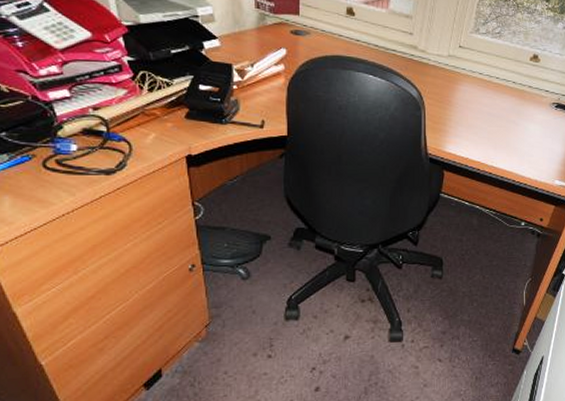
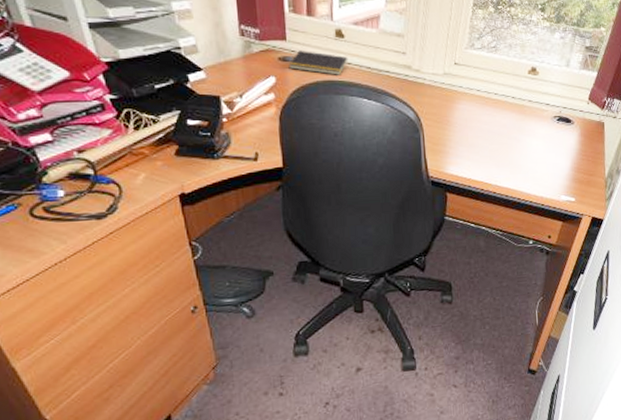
notepad: none [300,25,357,51] -> present [288,51,348,75]

